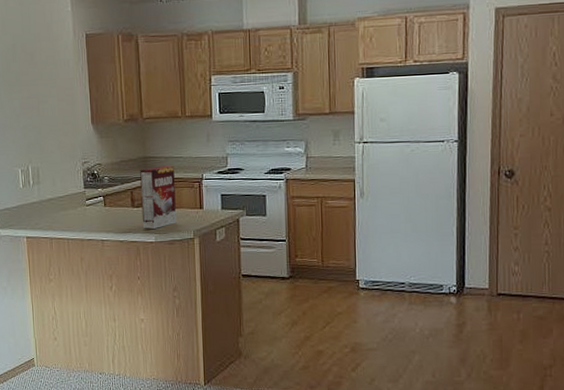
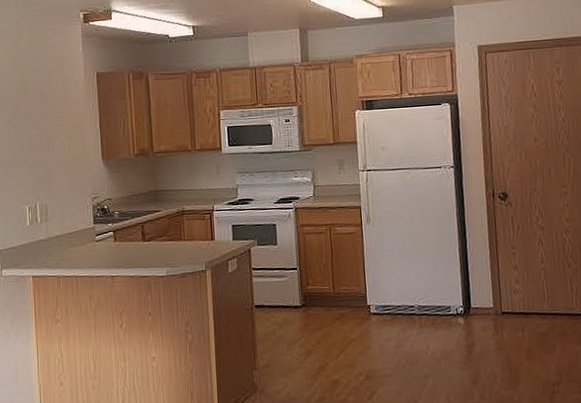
cereal box: present [140,165,177,229] -> none [151,198,188,263]

